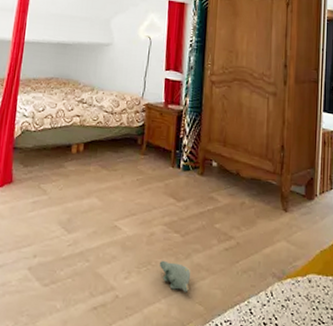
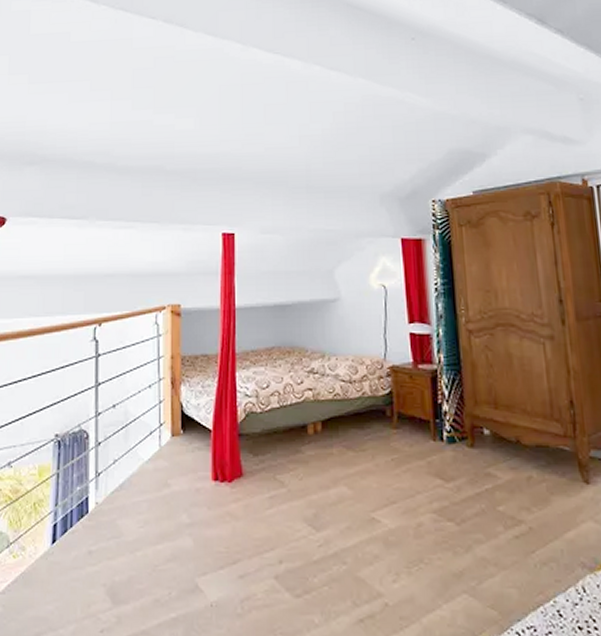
plush toy: present [159,260,191,292] -> none [433,556,476,594]

